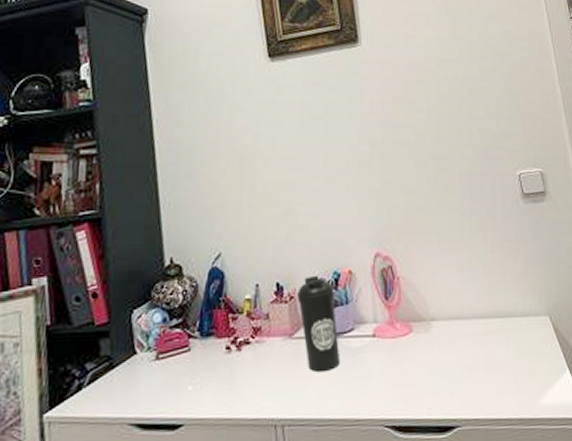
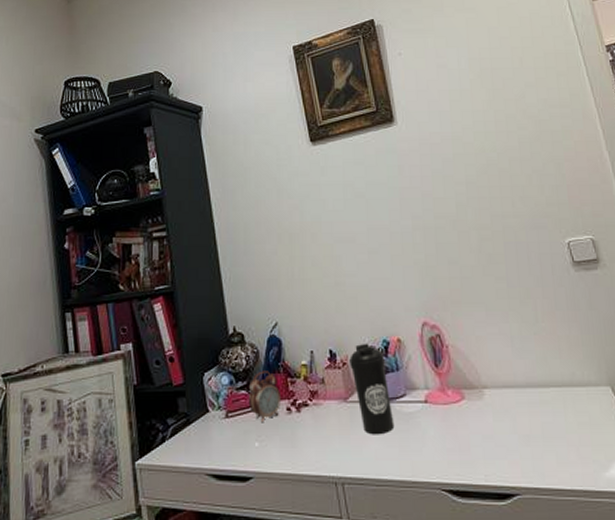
alarm clock: none [183,306,221,363] -> present [248,371,282,422]

